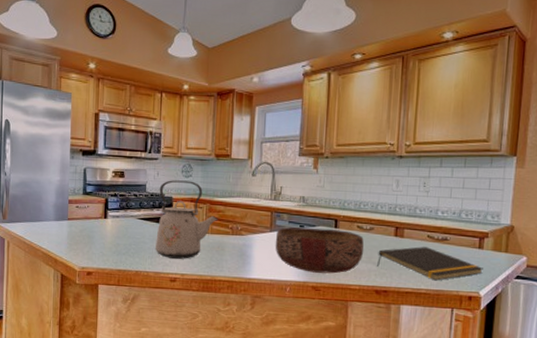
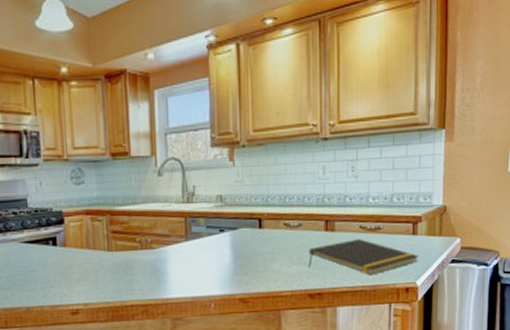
kettle: present [155,180,219,259] -> none [44,189,123,287]
bowl: present [275,227,364,274] -> none [192,230,294,283]

